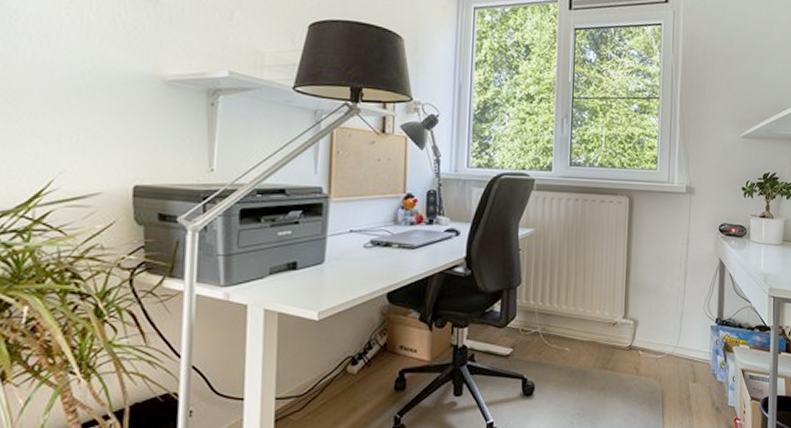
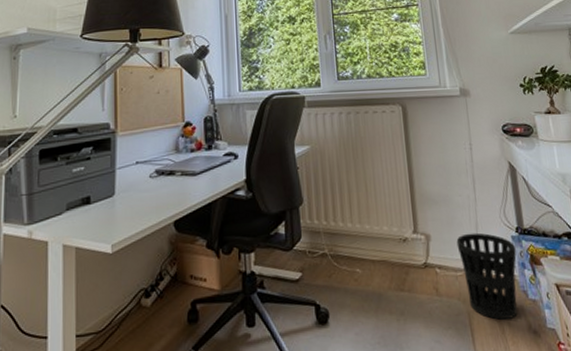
wastebasket: none [661,321,713,398] -> present [456,232,518,320]

